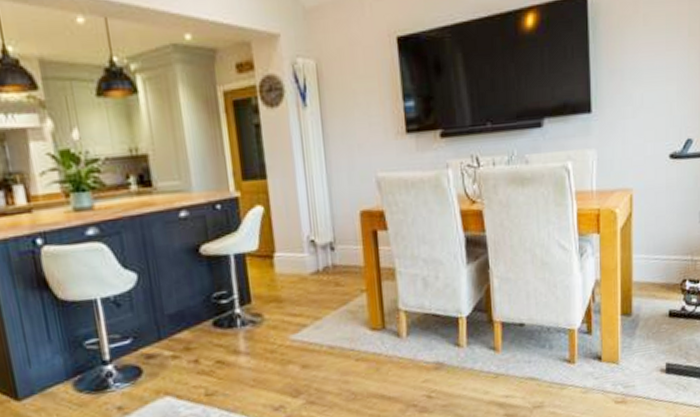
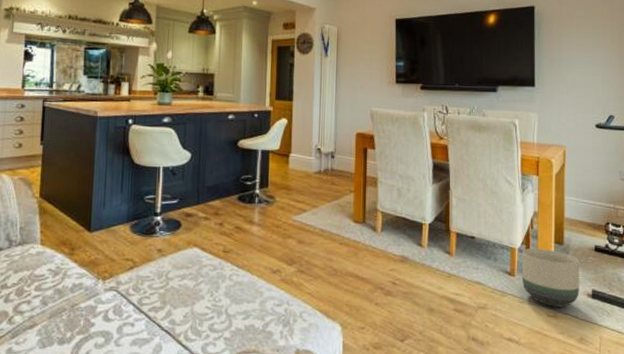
planter: none [582,324,652,392] -> present [521,248,580,307]

